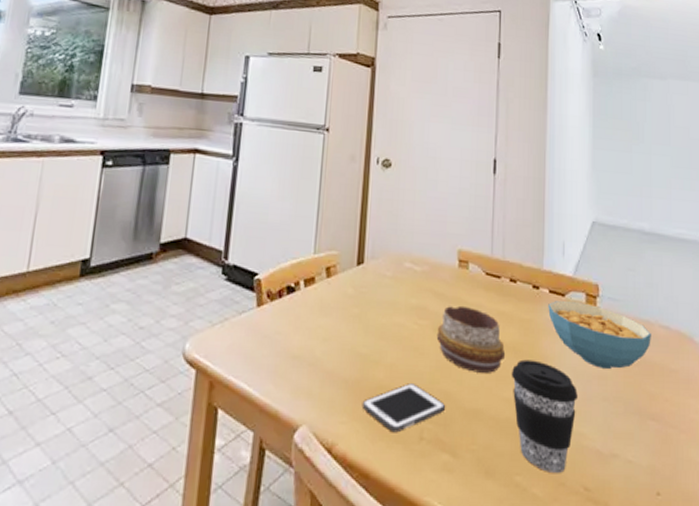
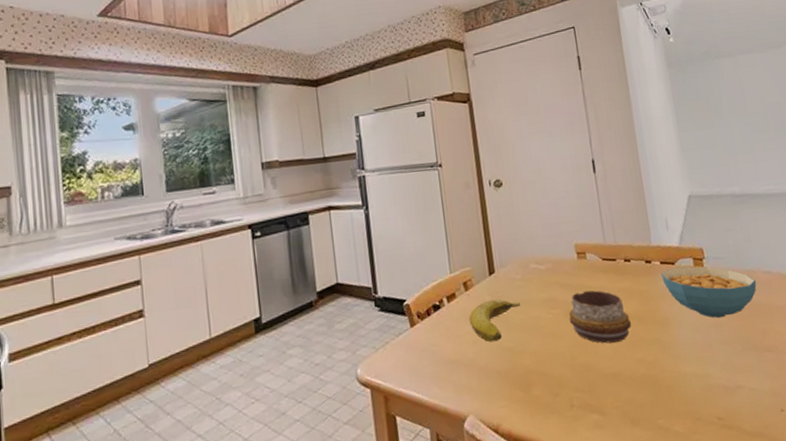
banana: none [324,294,385,344] -> present [469,299,520,342]
cell phone: present [362,383,446,433] -> none [516,363,589,406]
coffee cup: present [511,359,578,473] -> none [639,322,701,412]

